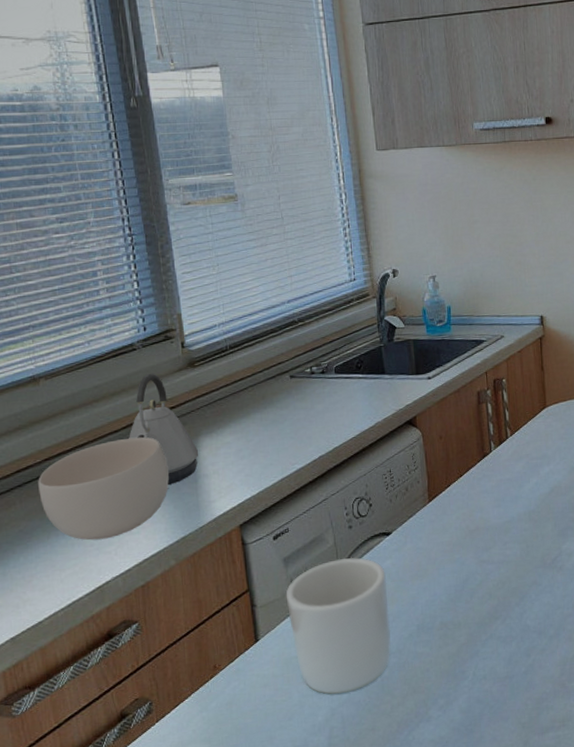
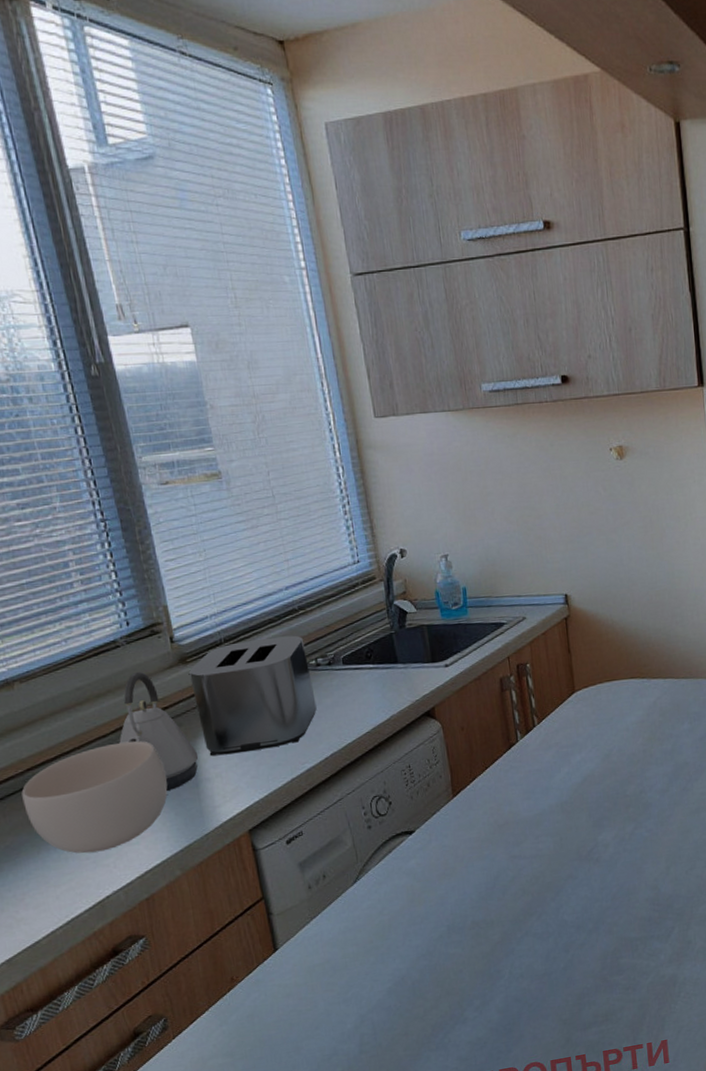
toaster: none [196,345,309,454] -> present [189,635,317,756]
mug: present [285,557,392,695] -> none [303,858,421,1001]

